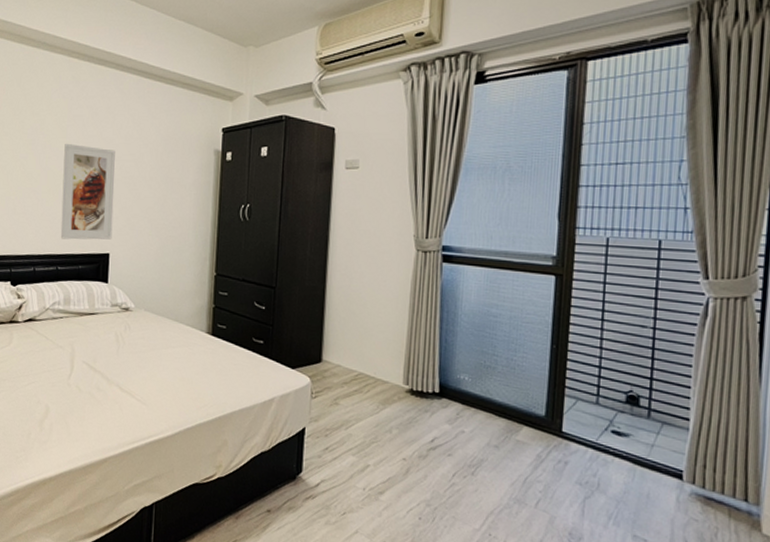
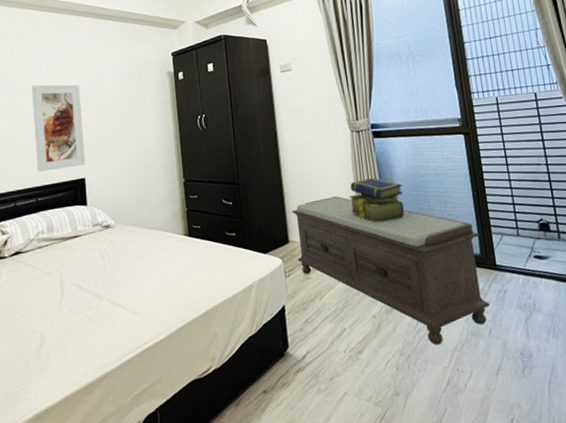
bench: none [328,320,549,504] -> present [292,196,490,345]
stack of books: none [398,306,467,360] -> present [348,177,405,224]

